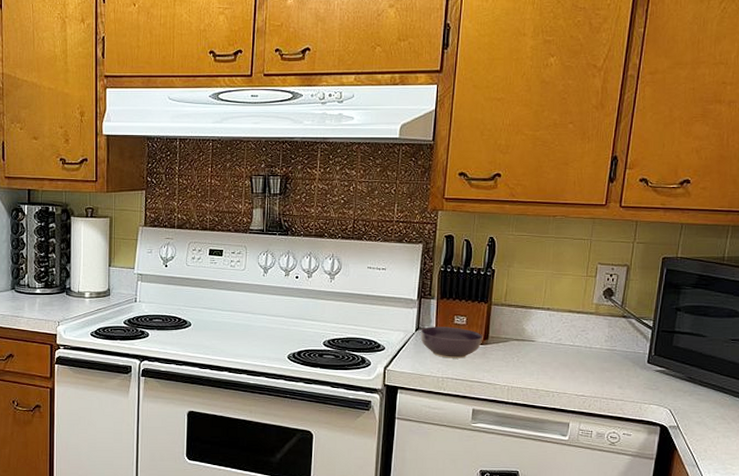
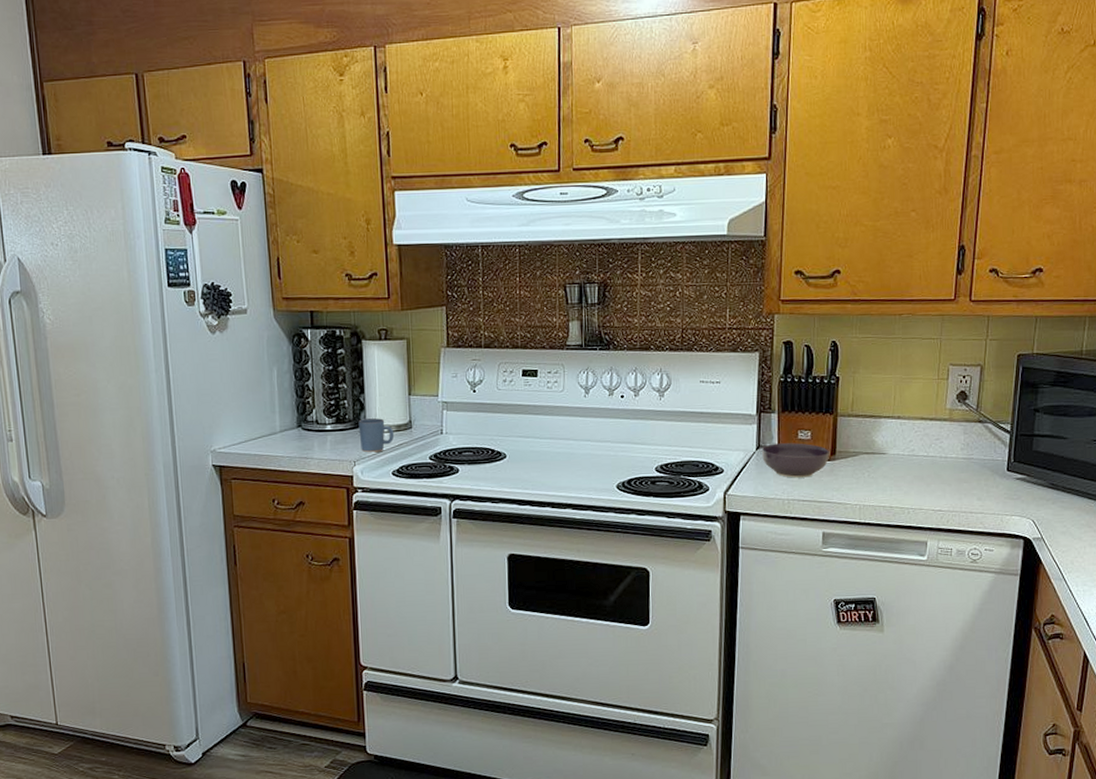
mug: none [64,285,95,315] -> present [358,418,395,453]

